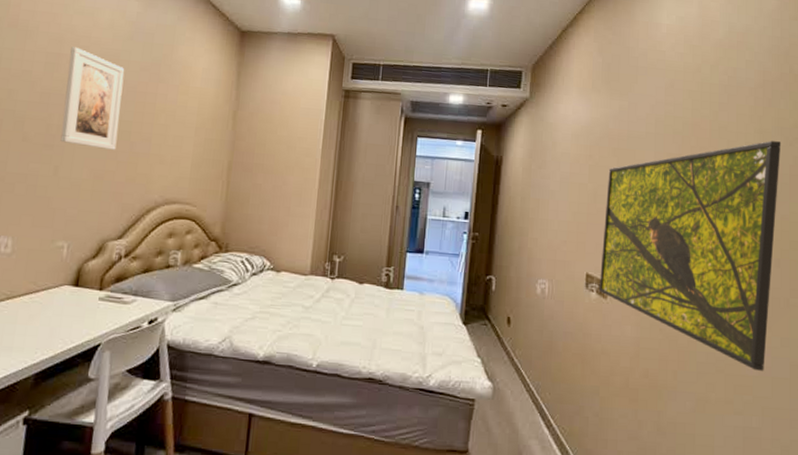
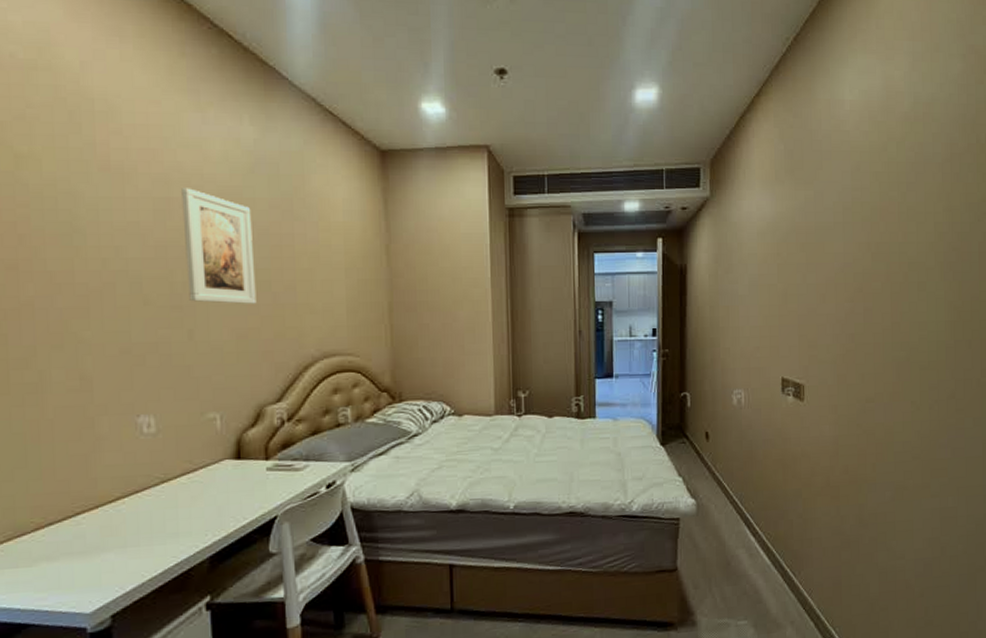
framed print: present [599,141,782,371] -> none [795,218,970,453]

